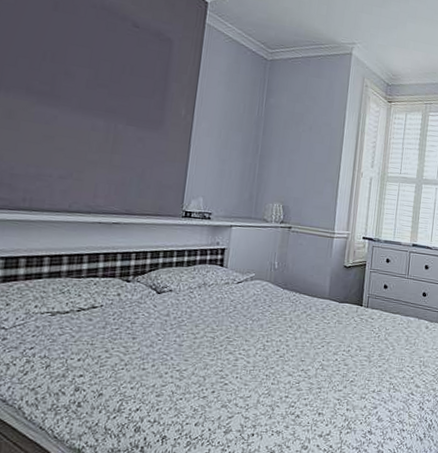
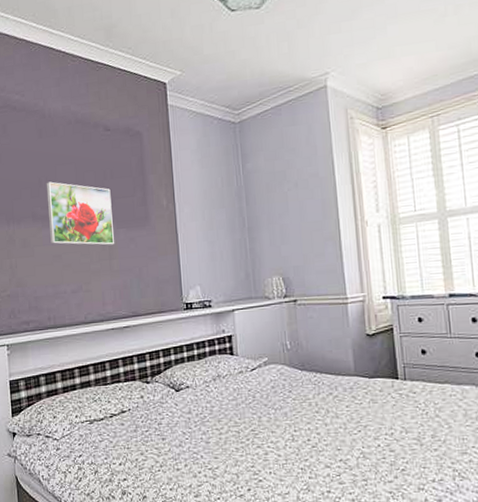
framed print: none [44,58,127,140] -> present [46,181,114,245]

